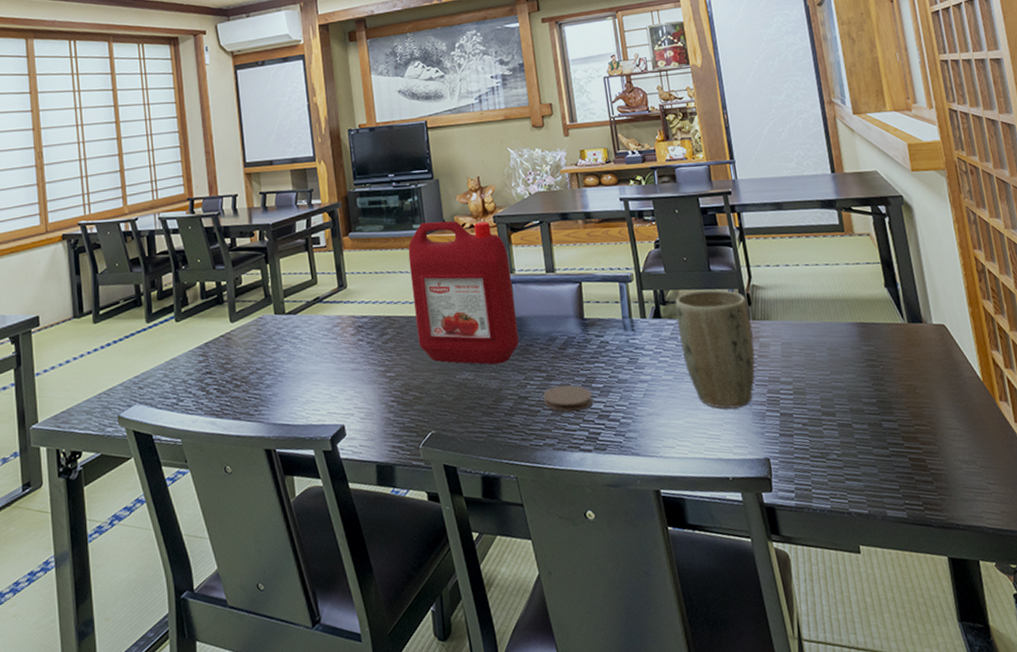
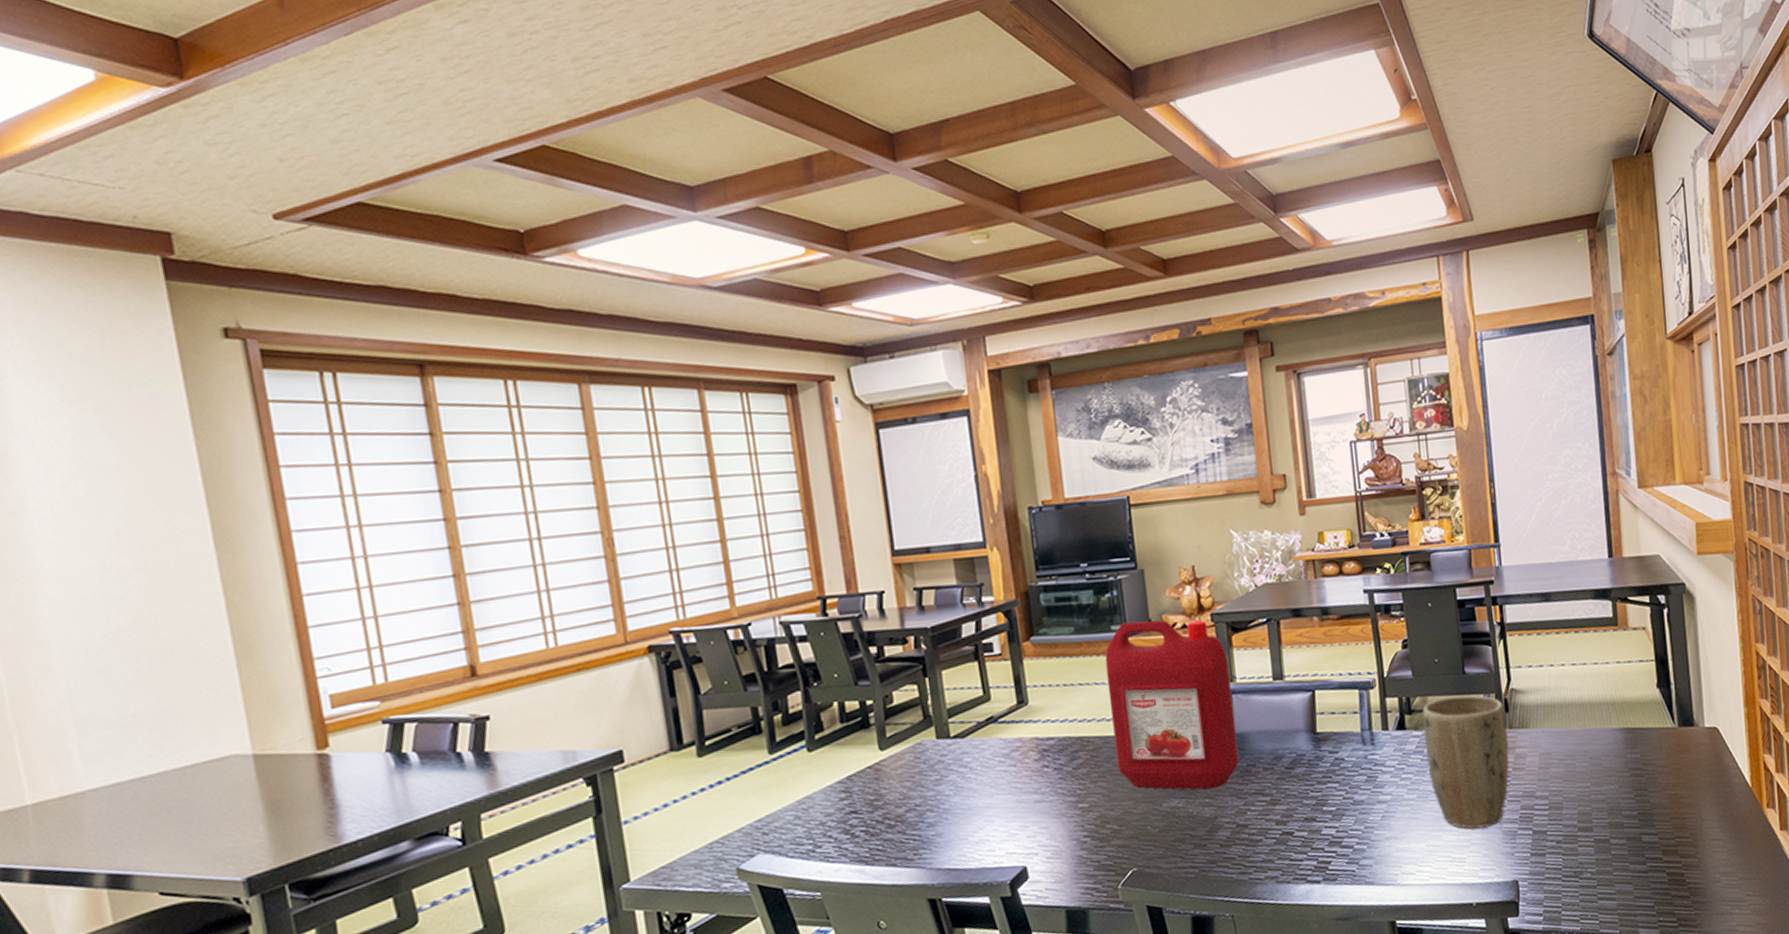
coaster: present [542,385,593,413] -> none [1265,809,1324,841]

